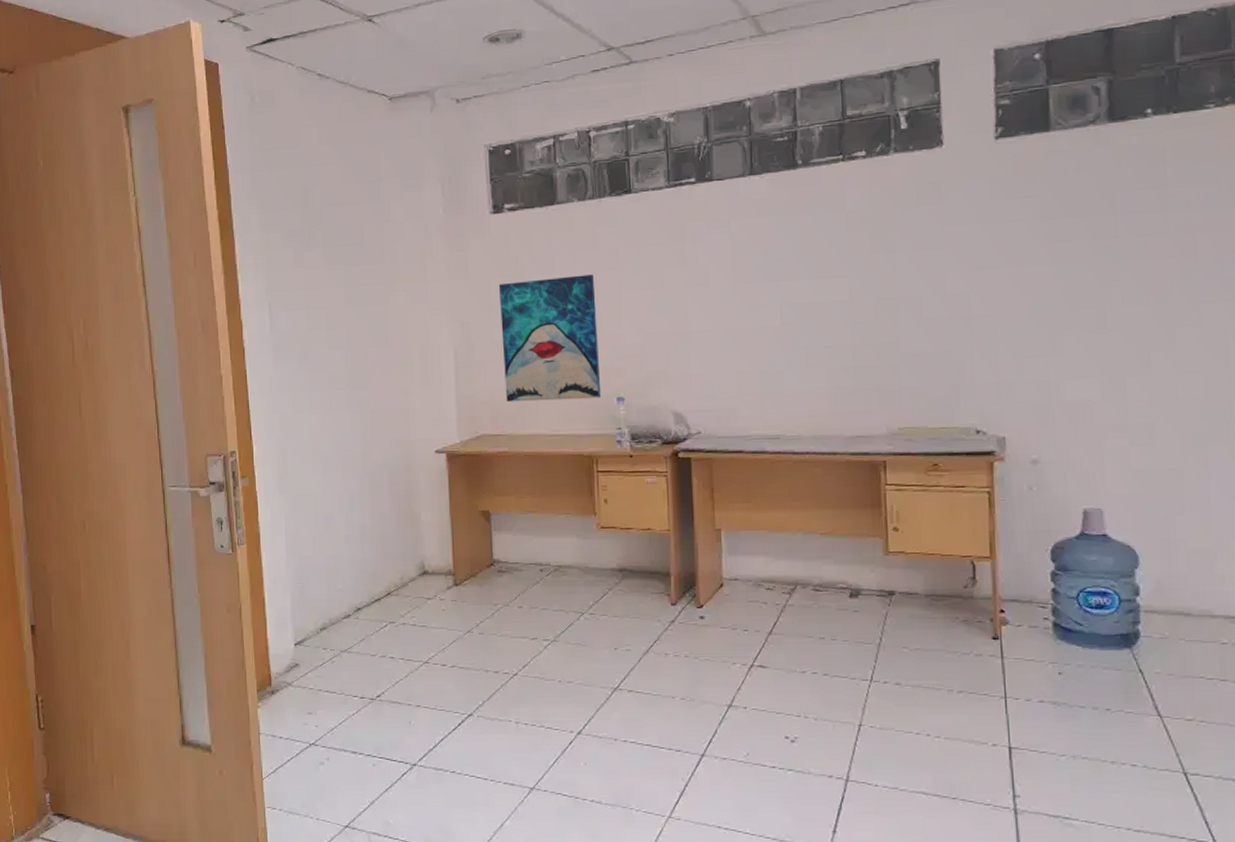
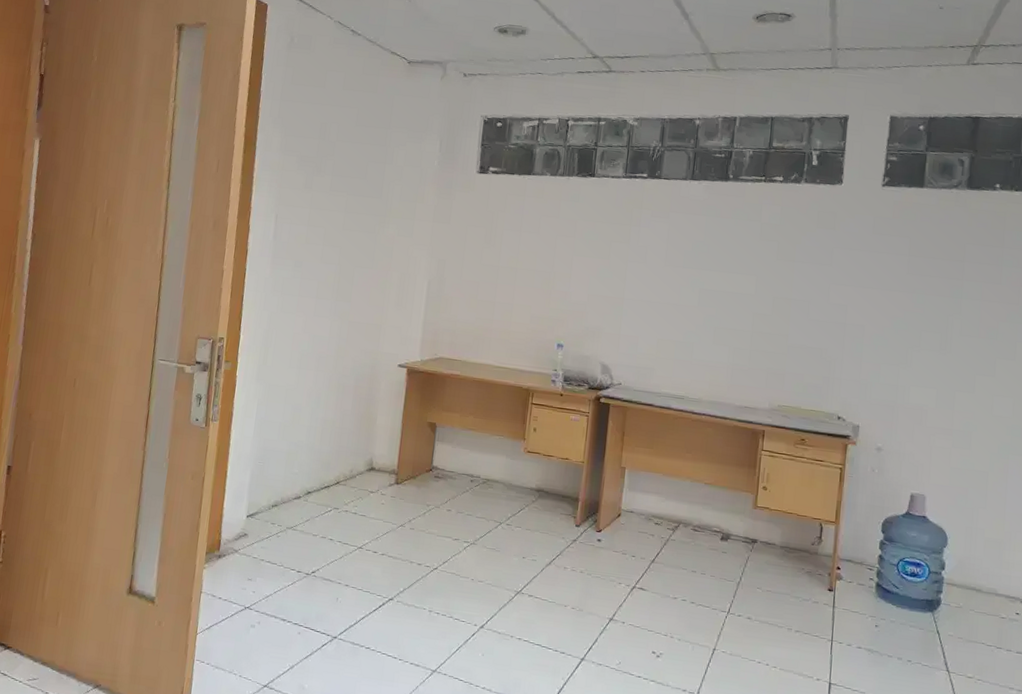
wall art: present [498,274,602,402] -> none [465,232,554,342]

